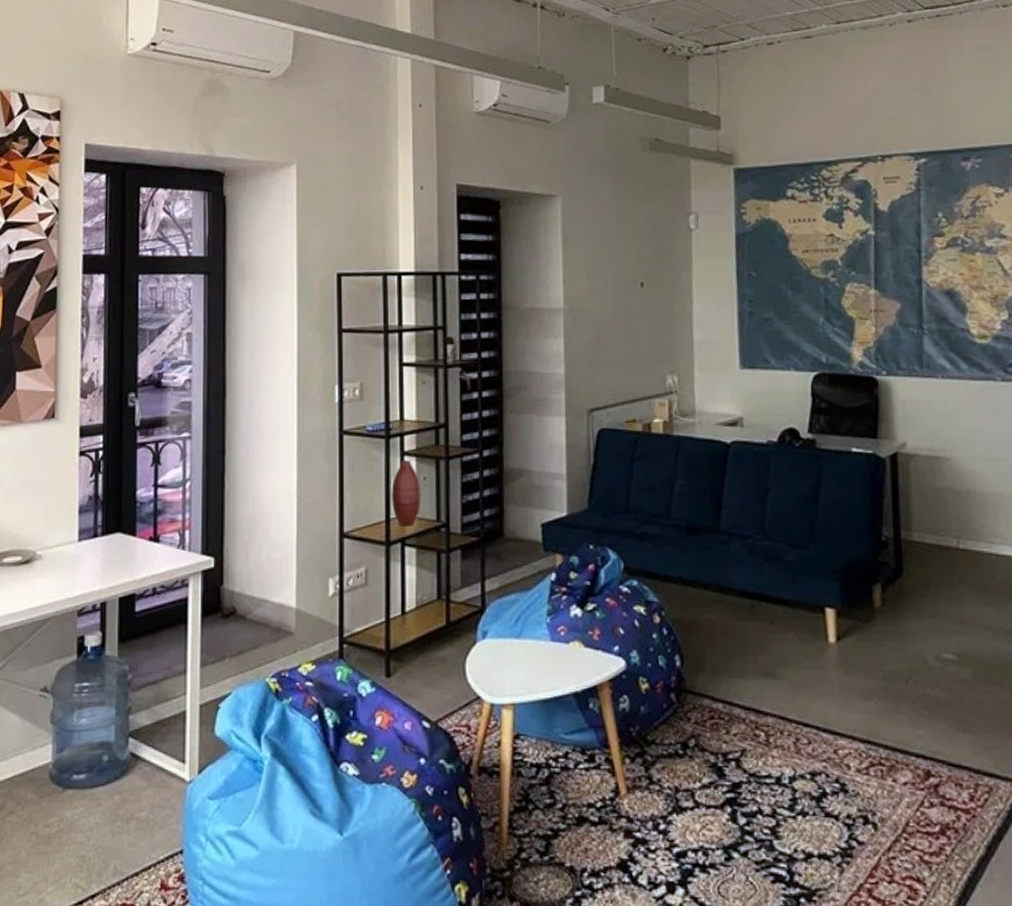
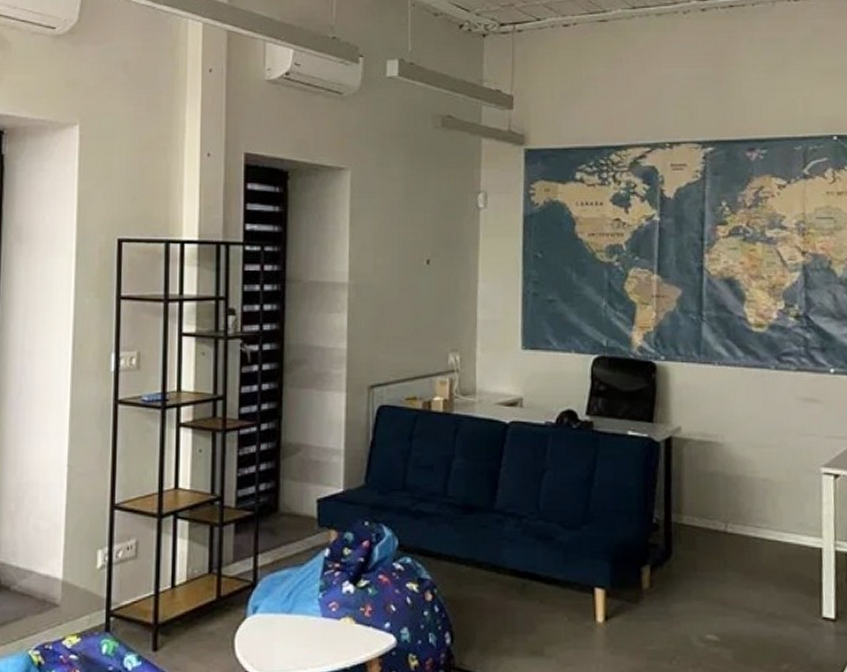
vase: present [391,460,422,527] -> none [165,432,196,499]

